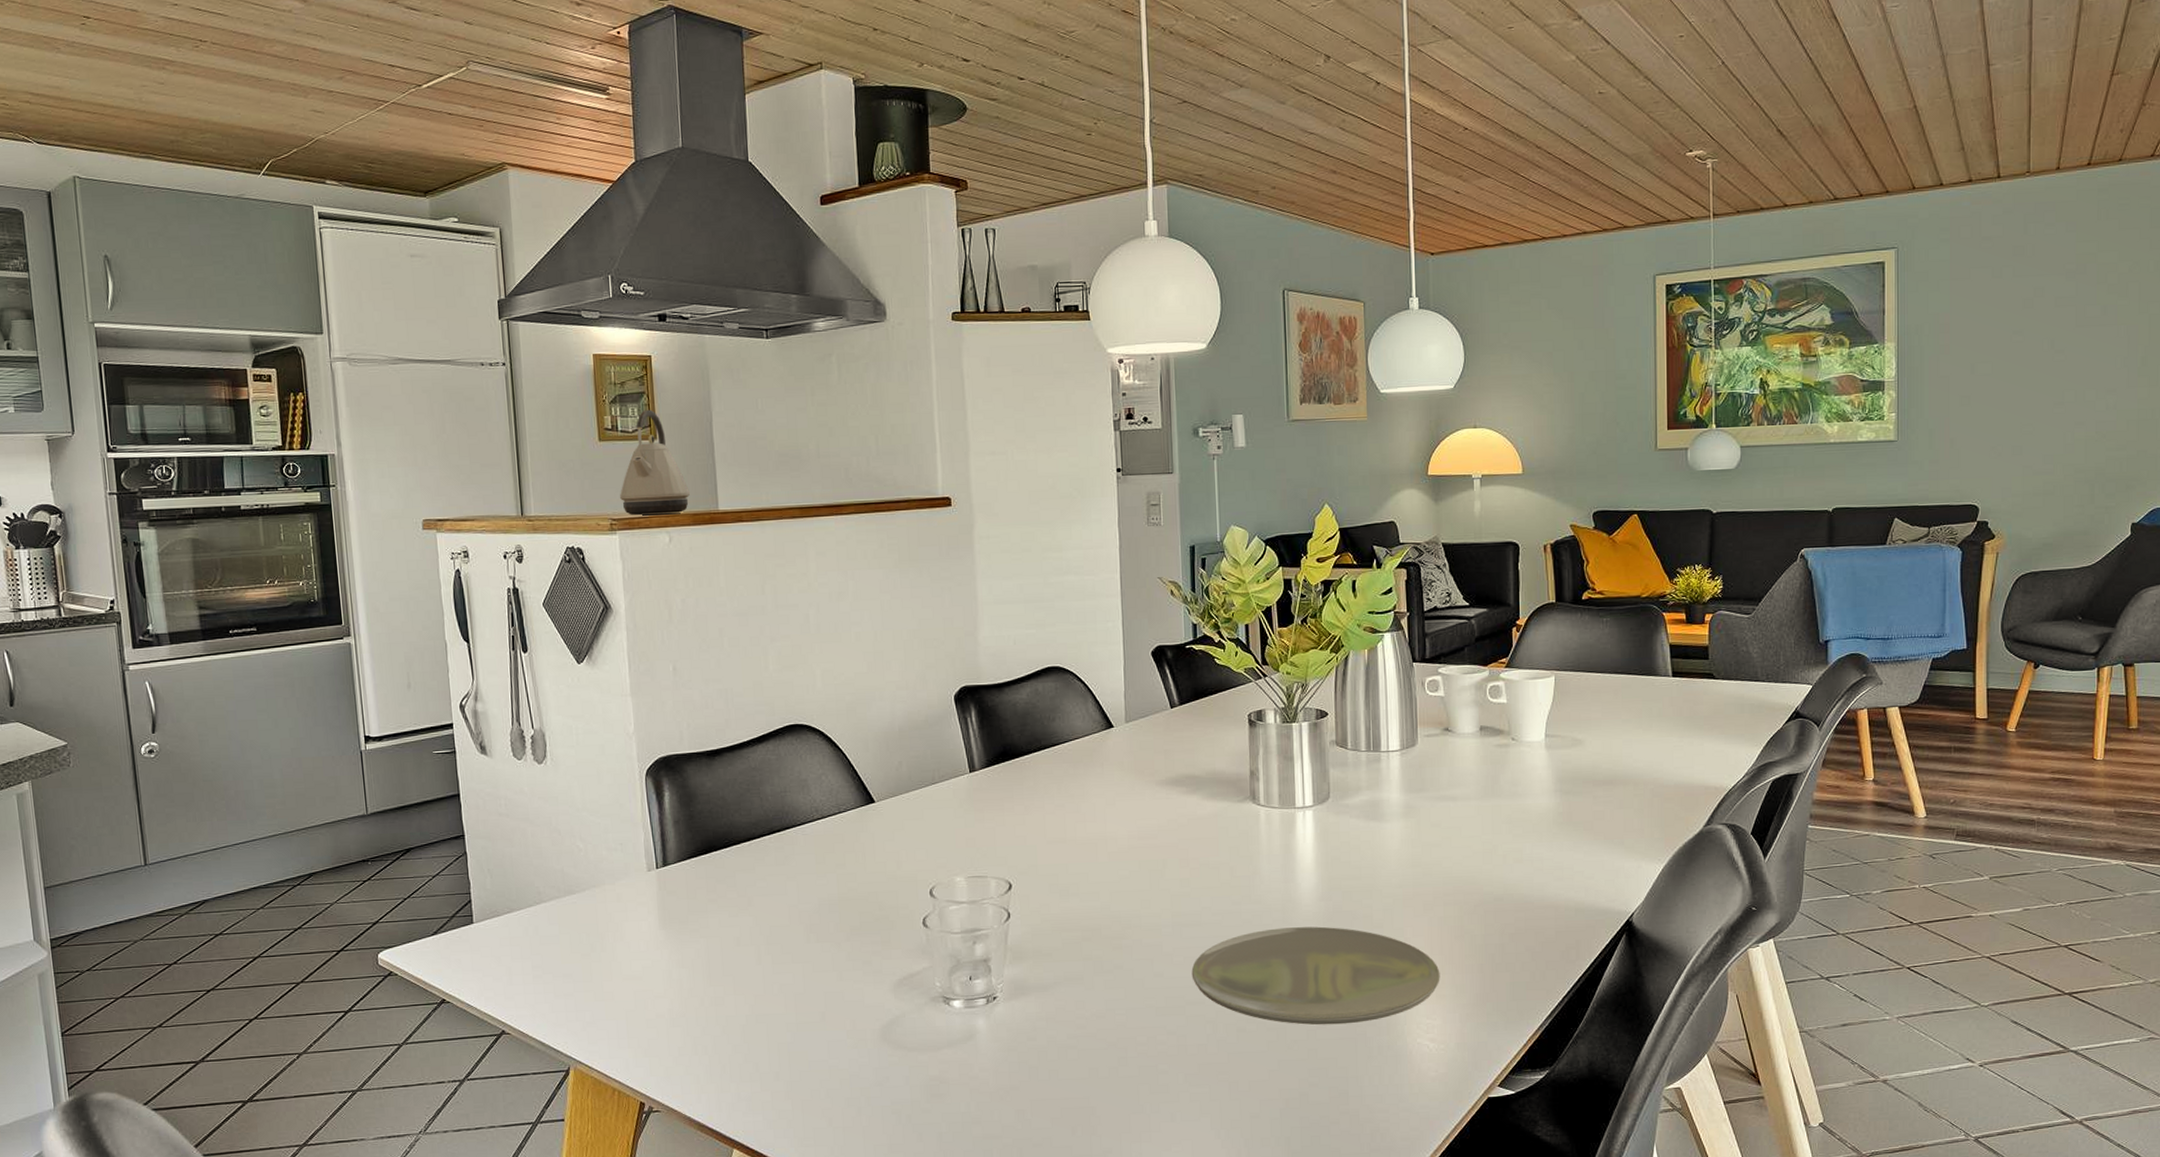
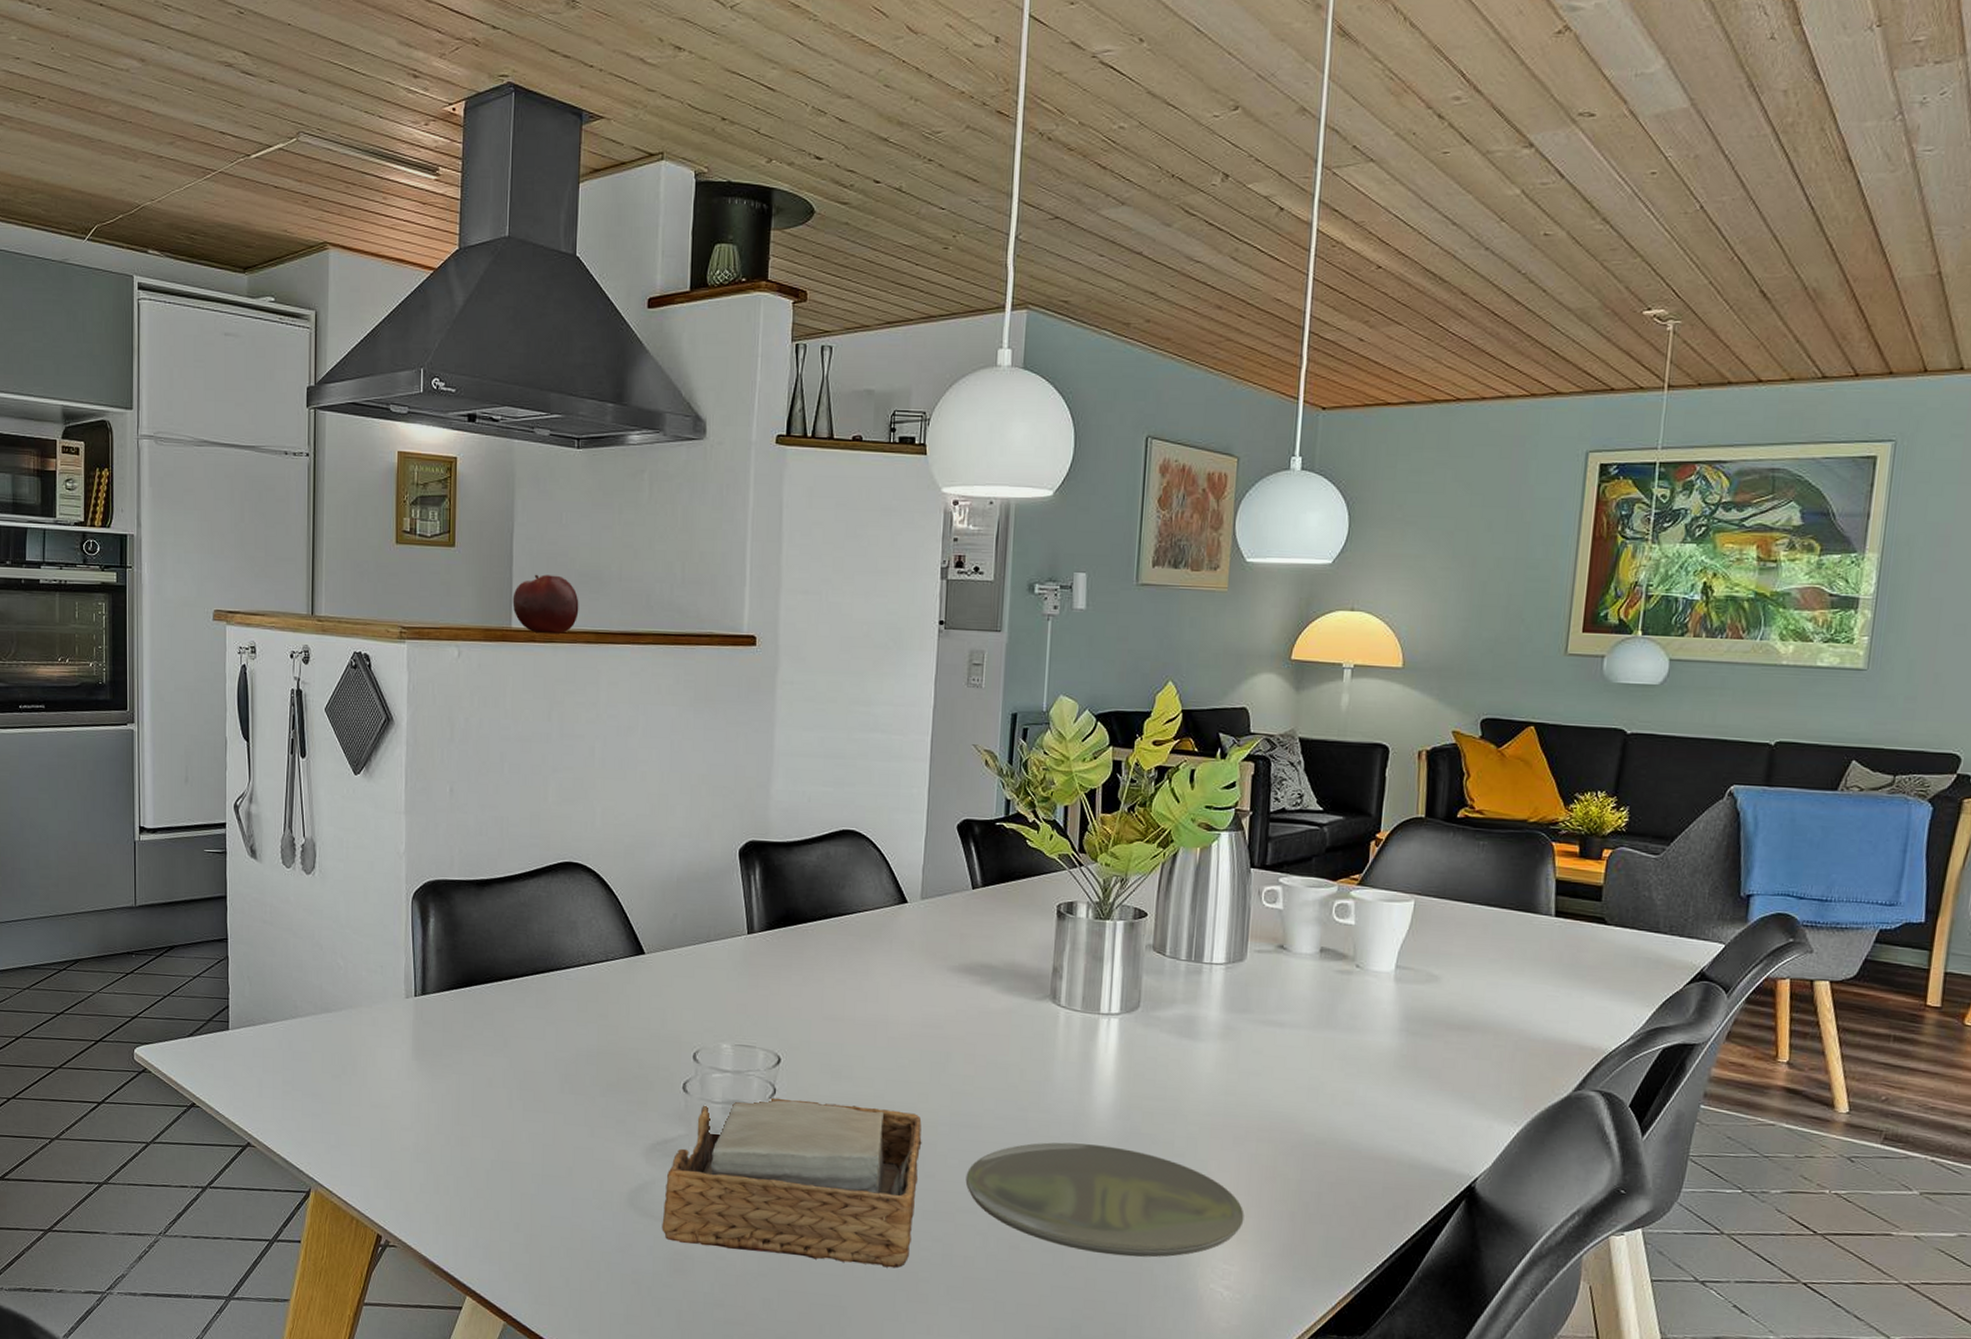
kettle: present [619,409,690,516] -> none [411,514,483,627]
fruit: none [717,457,782,513] -> present [512,574,579,633]
napkin holder: none [915,919,1149,1069] -> present [662,1097,922,1268]

